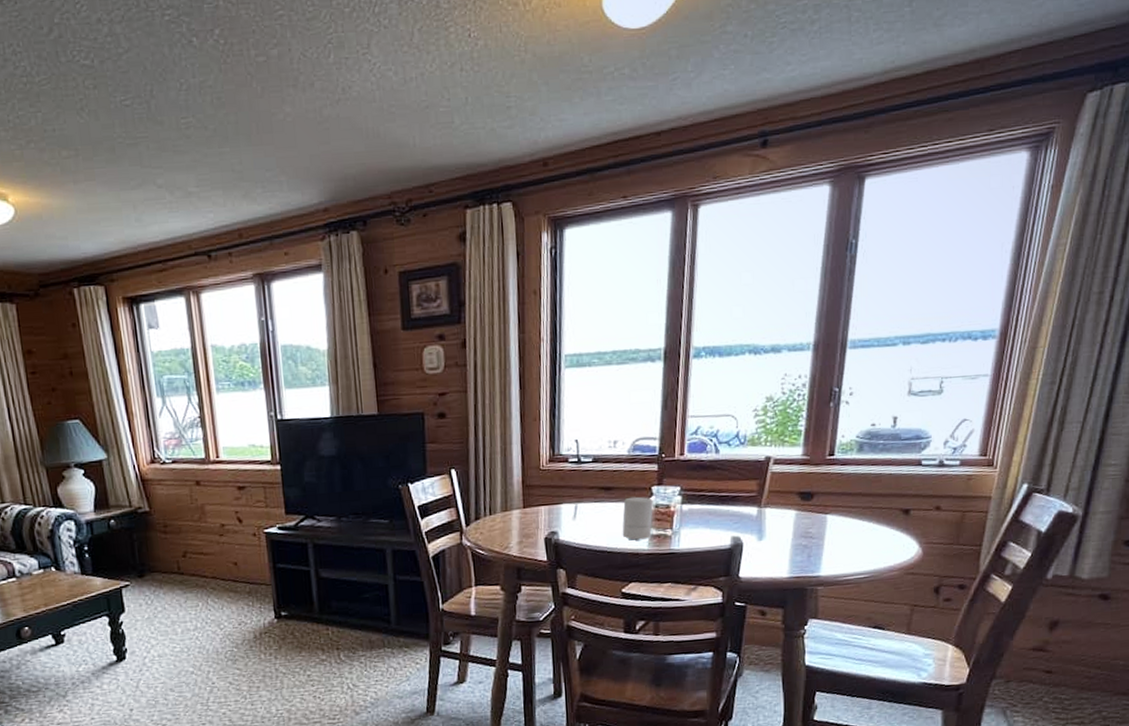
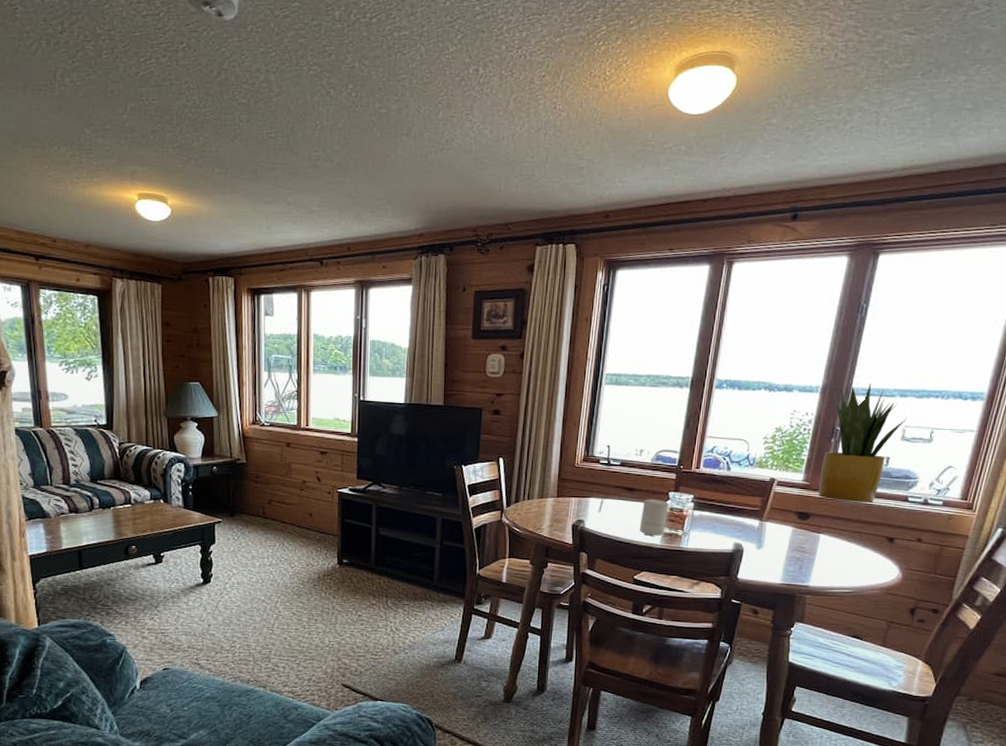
planter: none [820,332,910,474] -> present [818,383,905,503]

